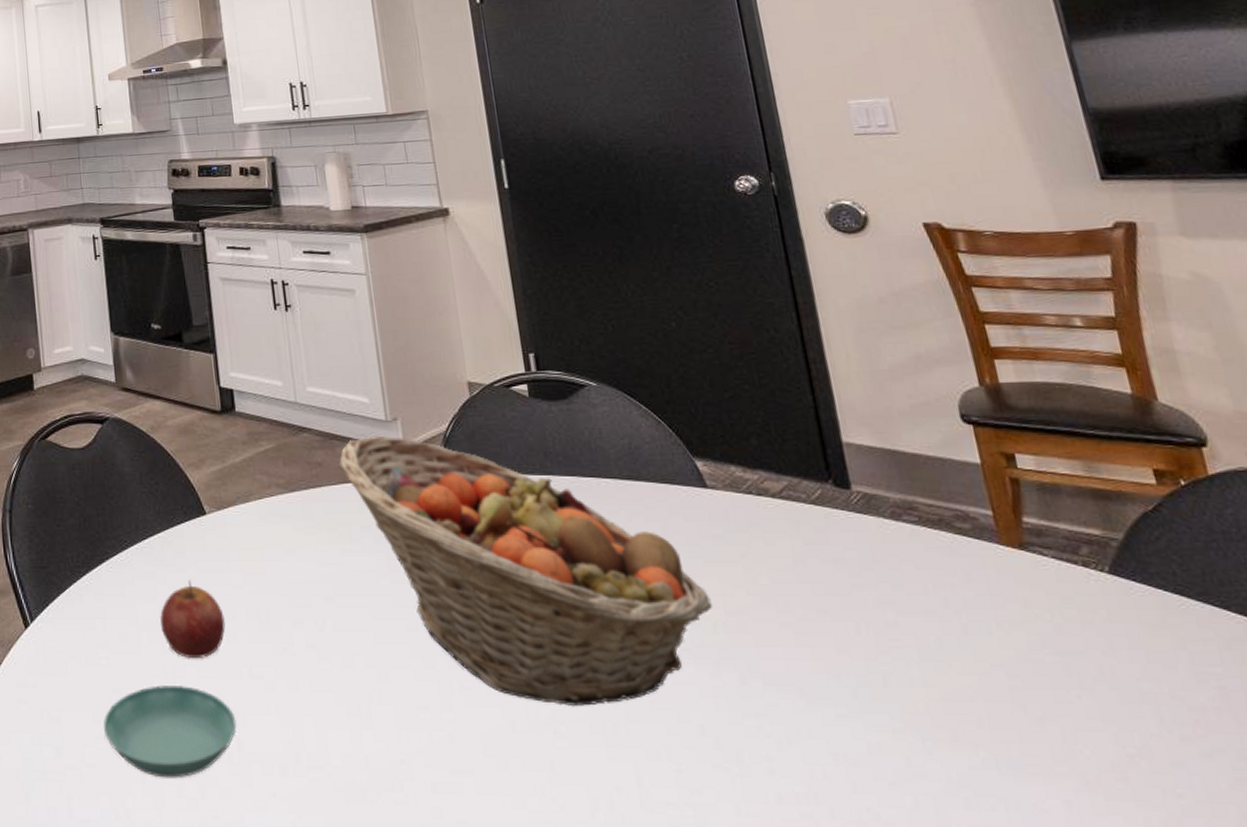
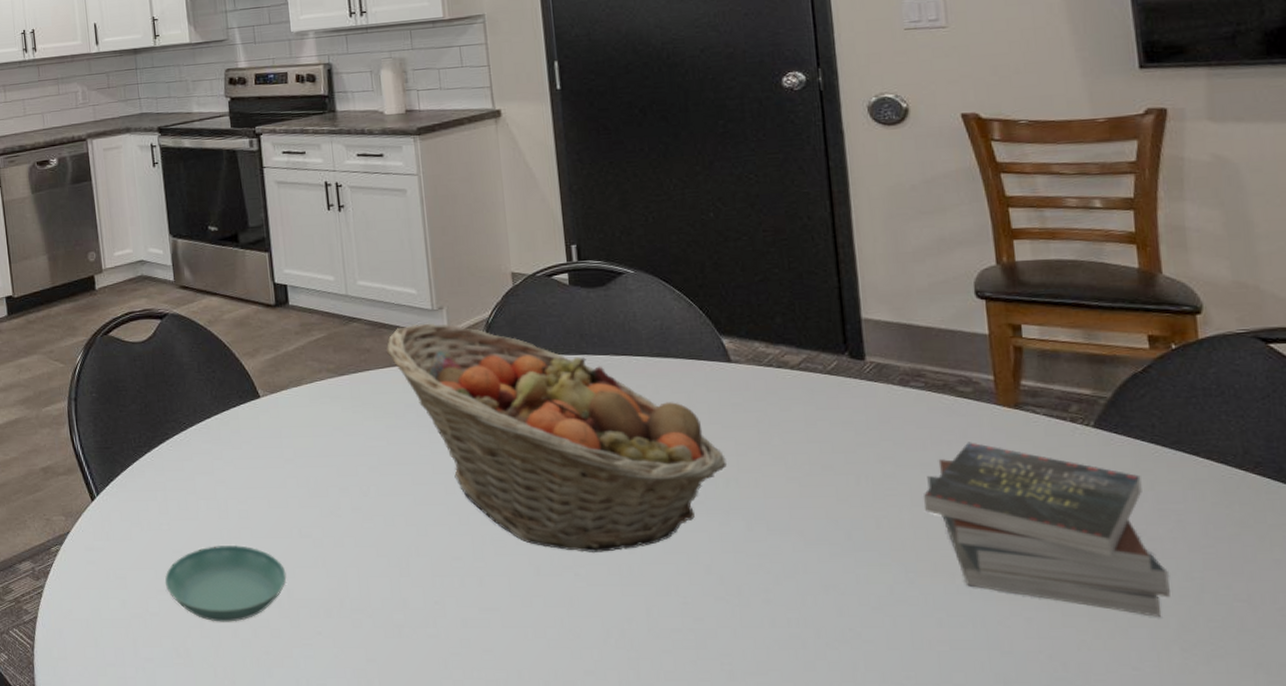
apple: present [159,579,226,659] -> none [216,455,278,523]
book: none [931,587,1224,805] -> present [923,442,1170,617]

